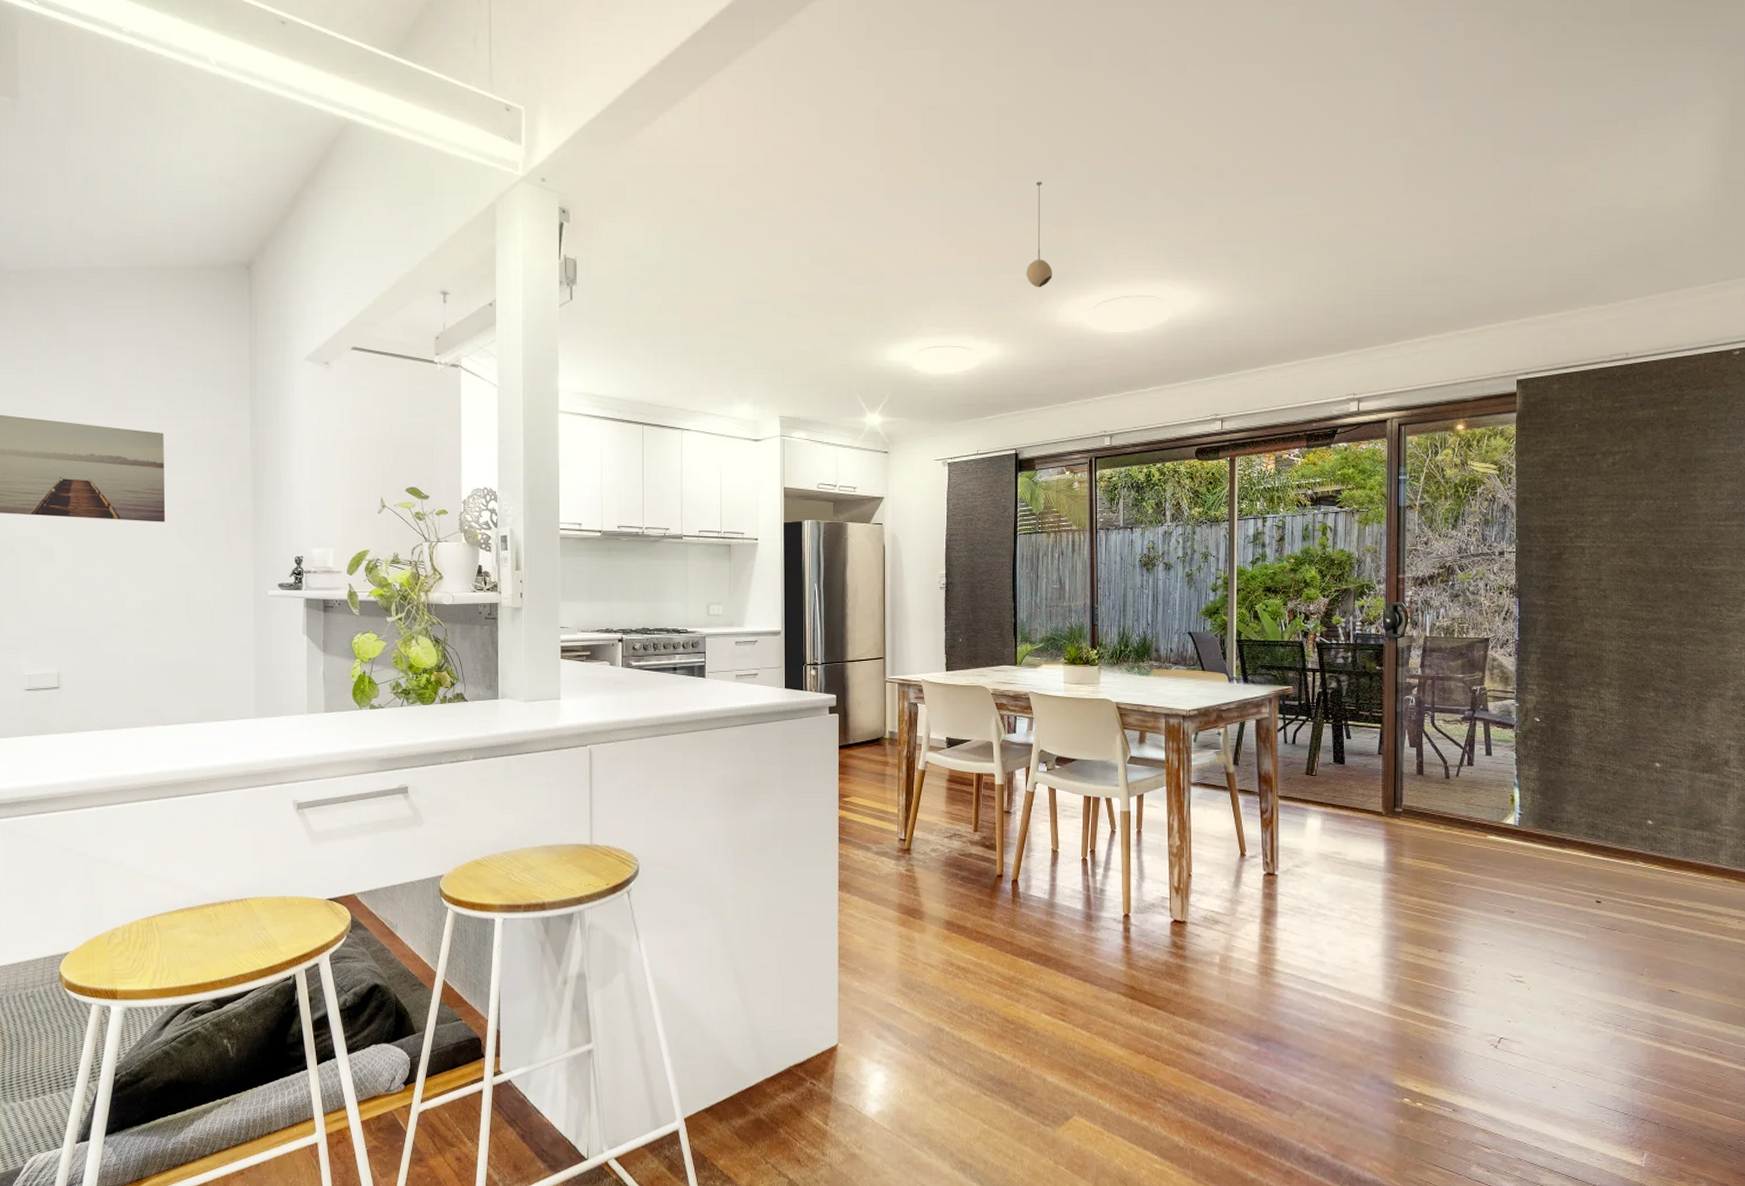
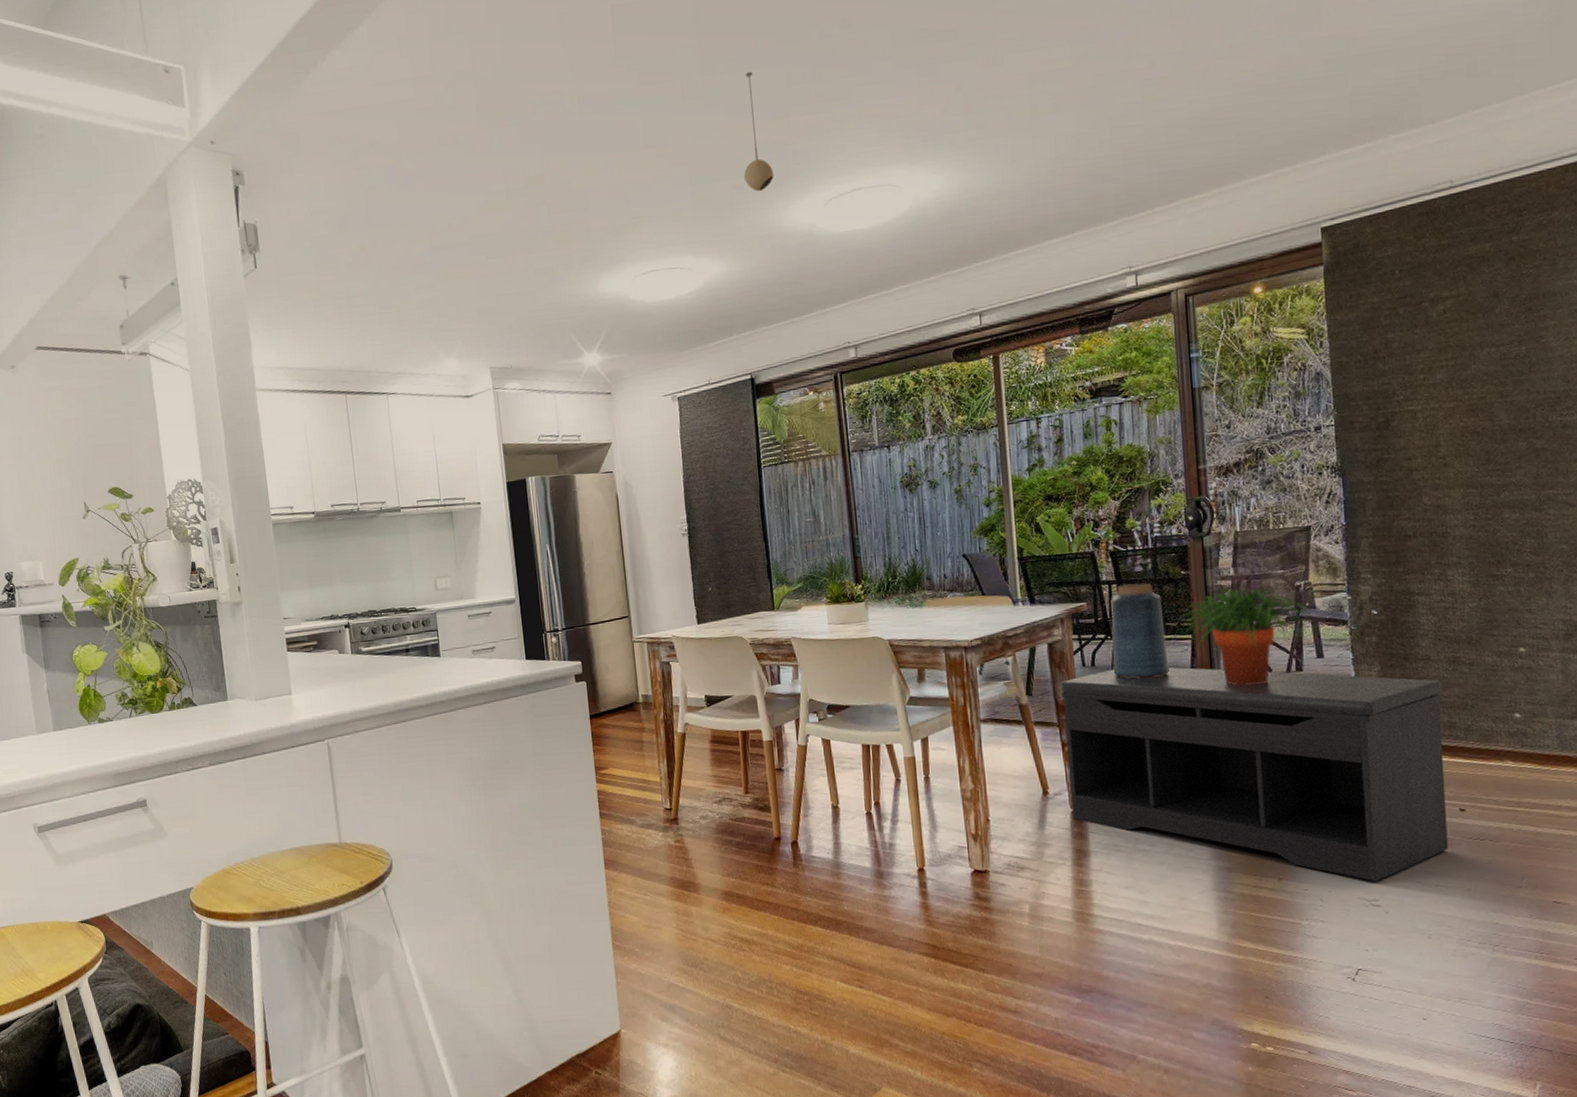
bench: none [1263,748,1589,960] -> present [1060,667,1449,882]
vase: none [1311,673,1359,760] -> present [1111,583,1169,679]
potted plant: none [1368,685,1485,774] -> present [1176,588,1312,685]

